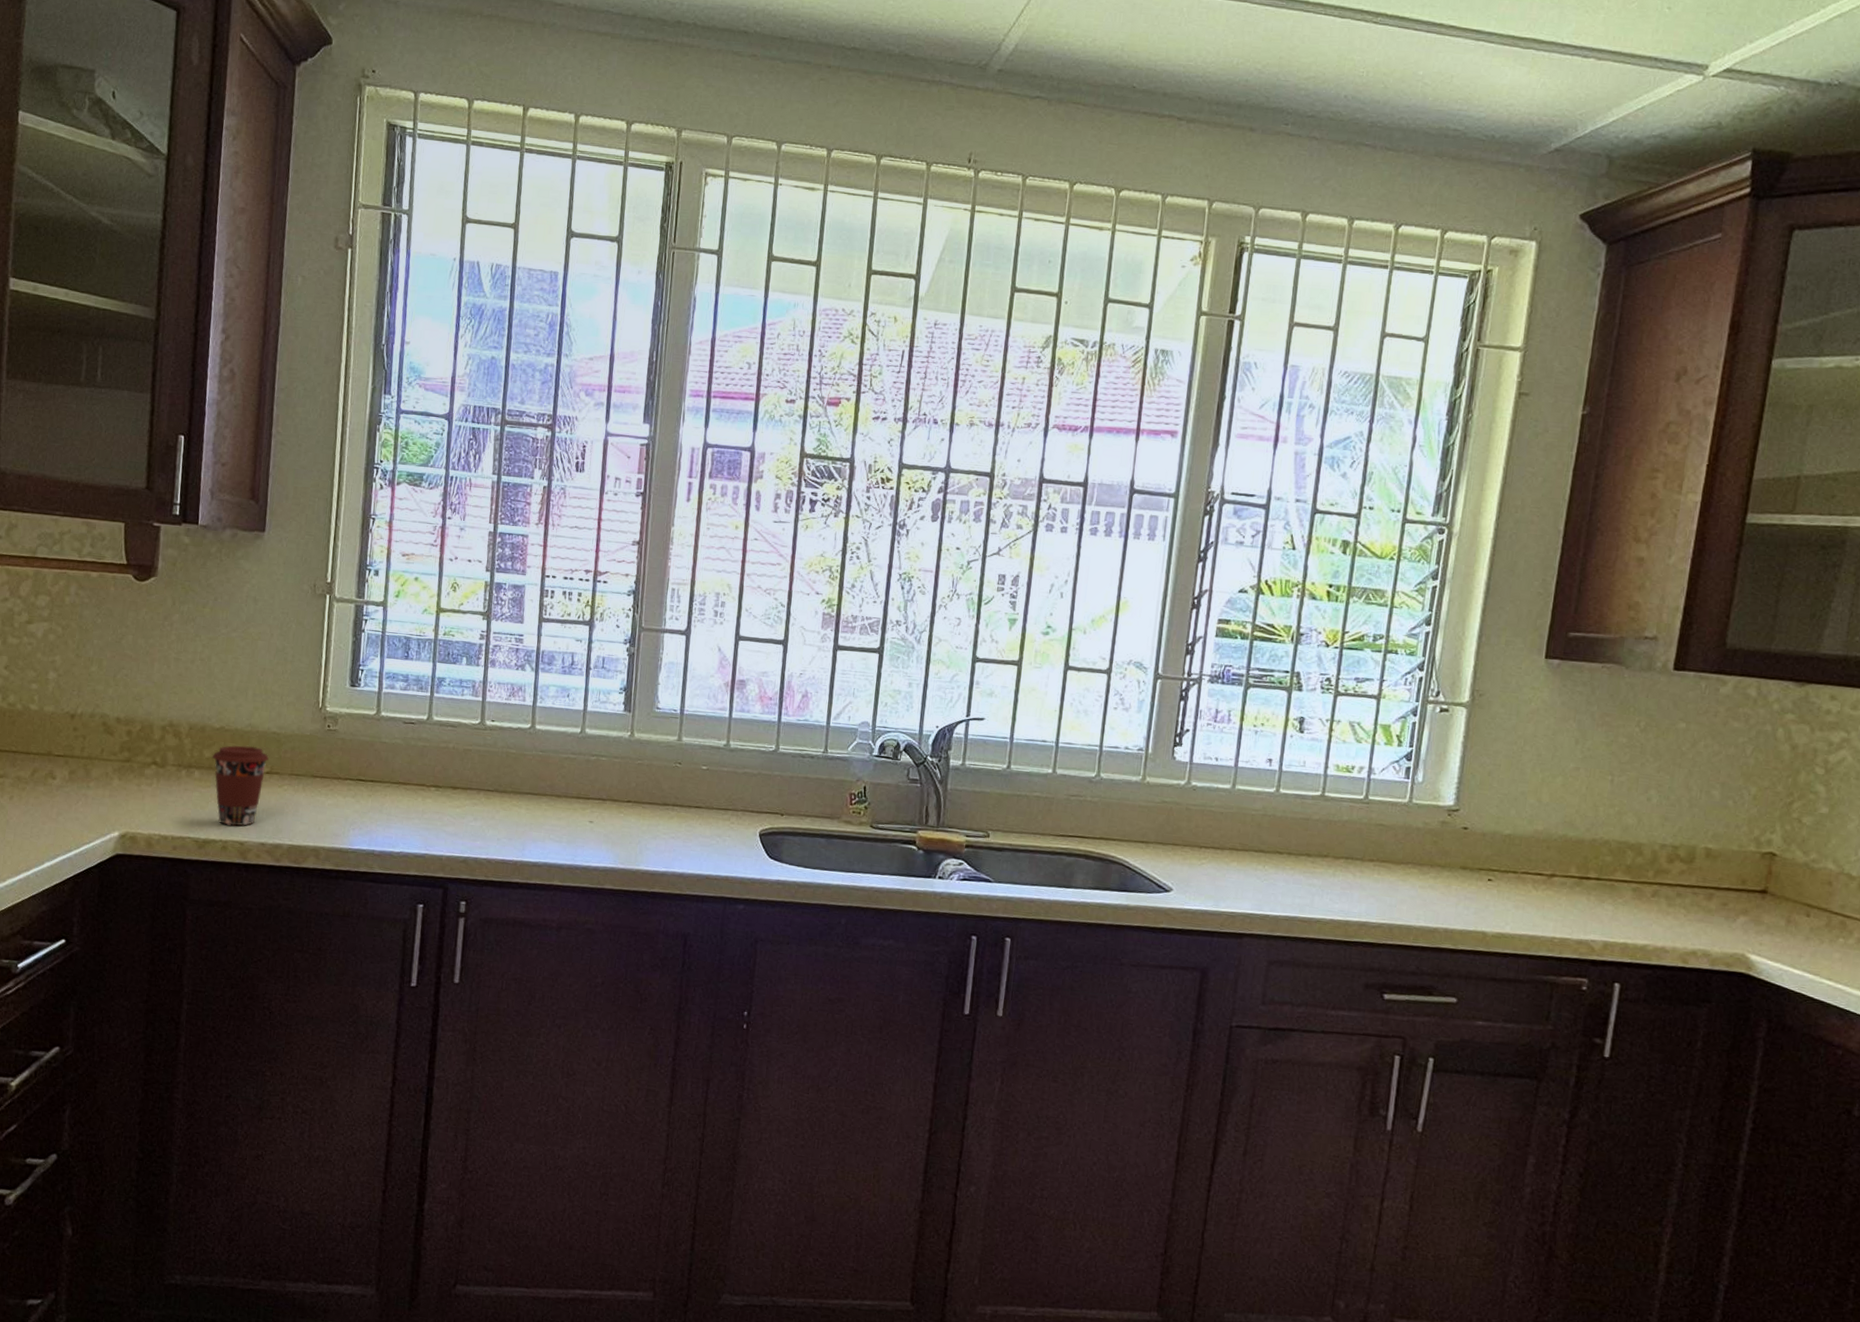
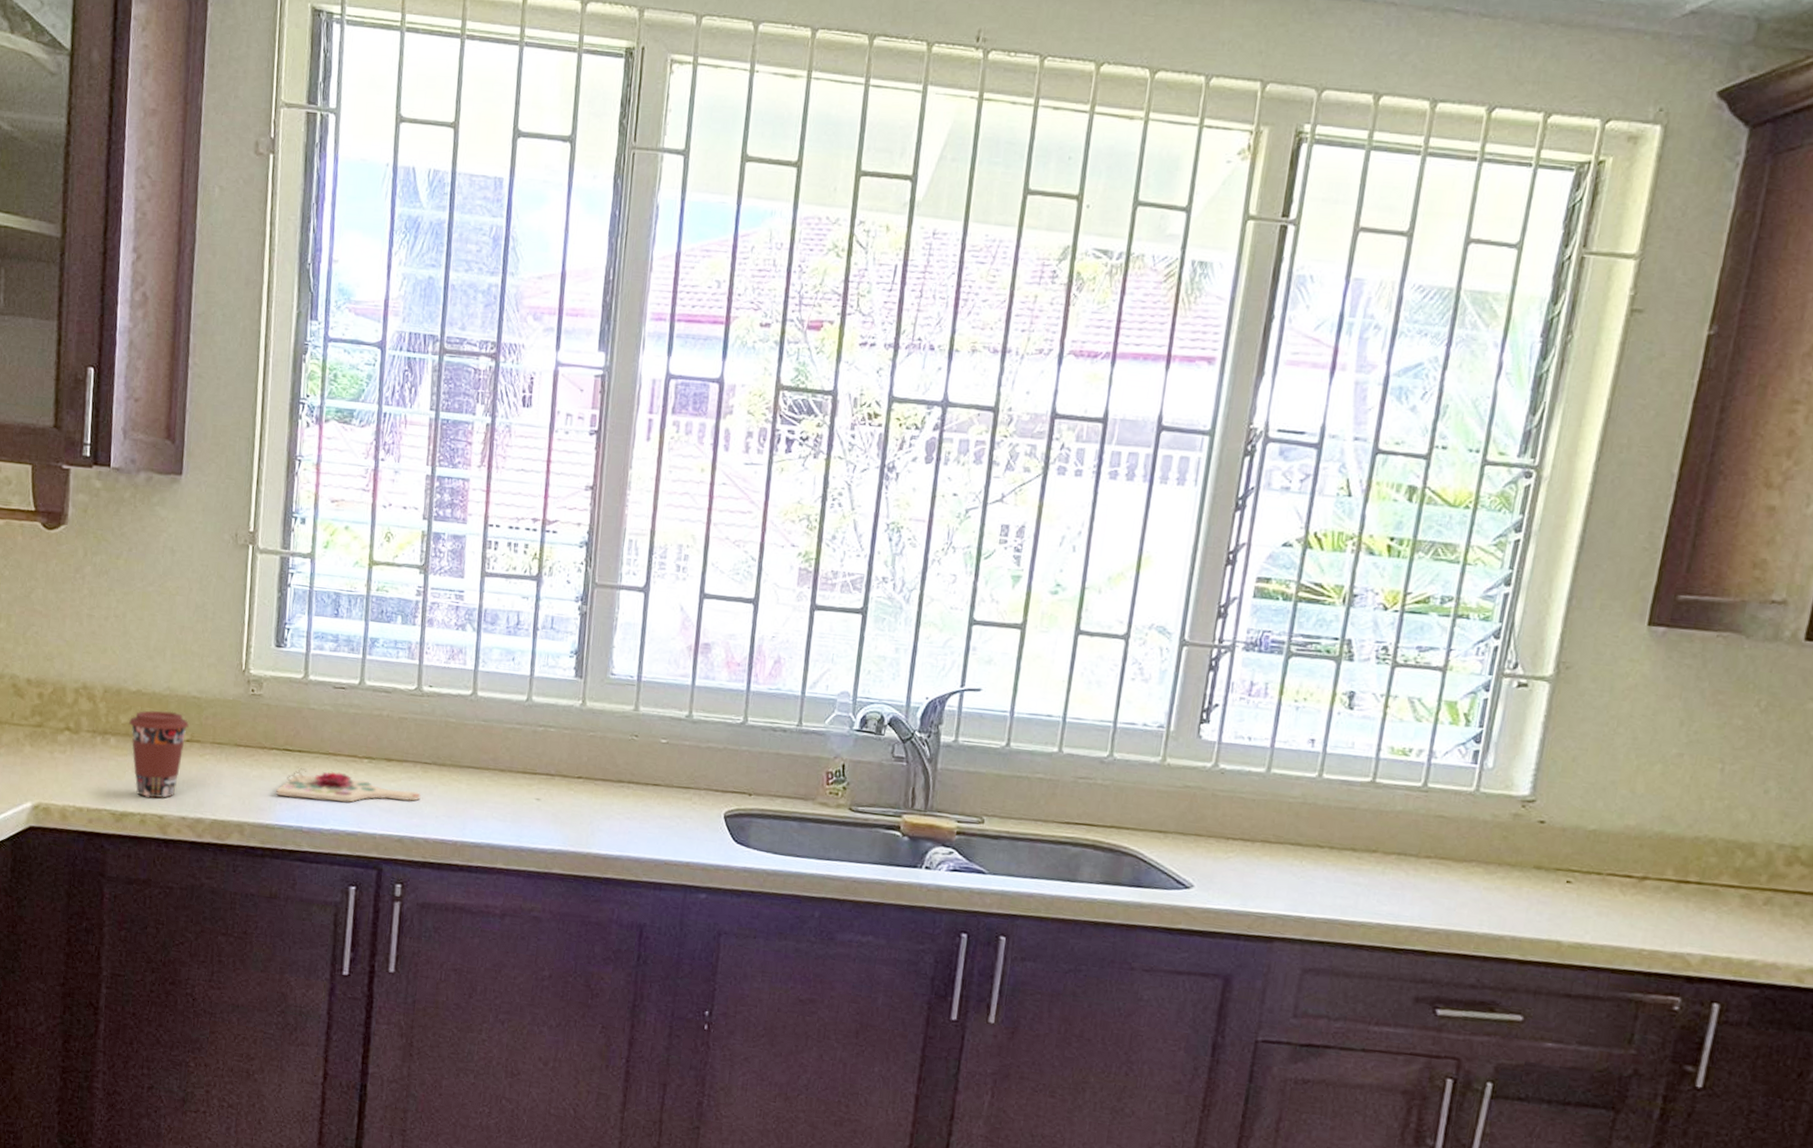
cutting board: none [349,796,484,828] -> present [276,768,421,803]

